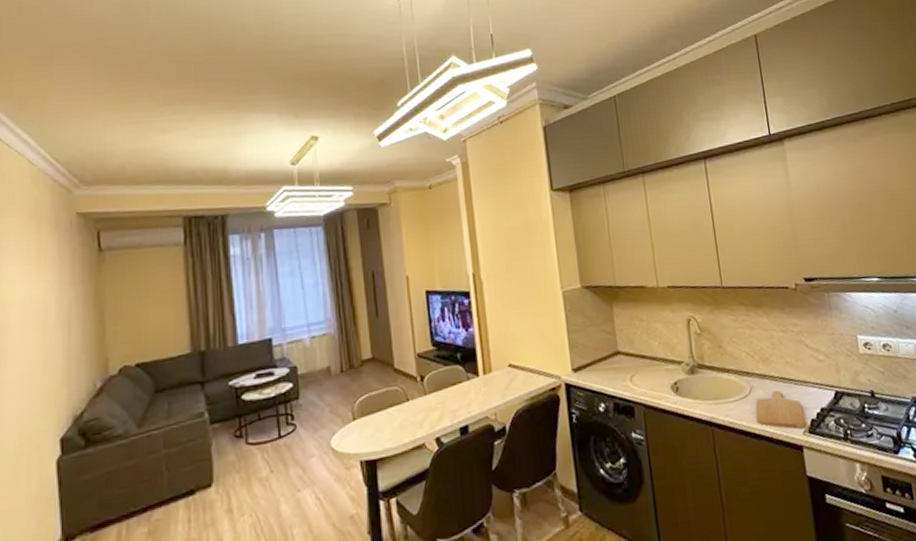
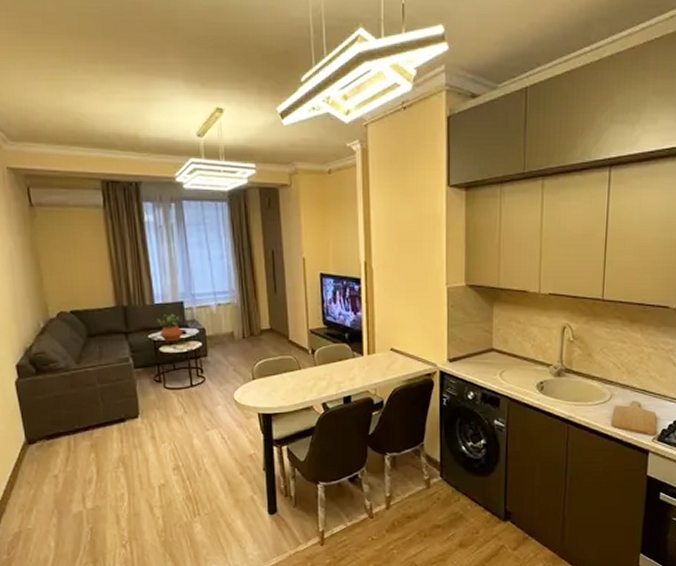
potted plant: none [239,353,270,388] -> present [156,313,183,342]

